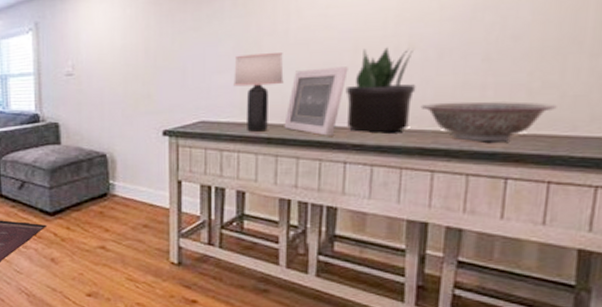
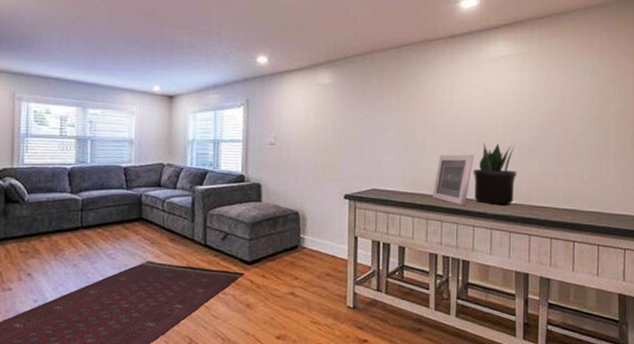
table lamp: present [233,53,284,133] -> none [397,140,432,201]
decorative bowl: present [420,101,557,142] -> none [520,185,599,215]

